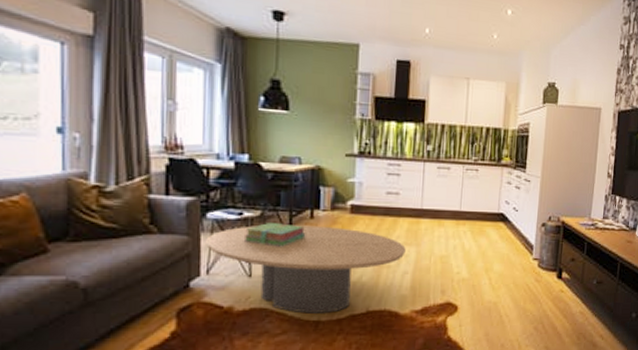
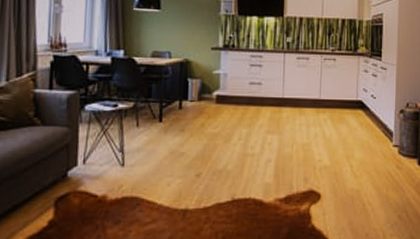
coffee table: present [206,225,406,314] -> none [83,115,269,202]
stack of books: present [245,221,306,247] -> none [119,112,175,137]

